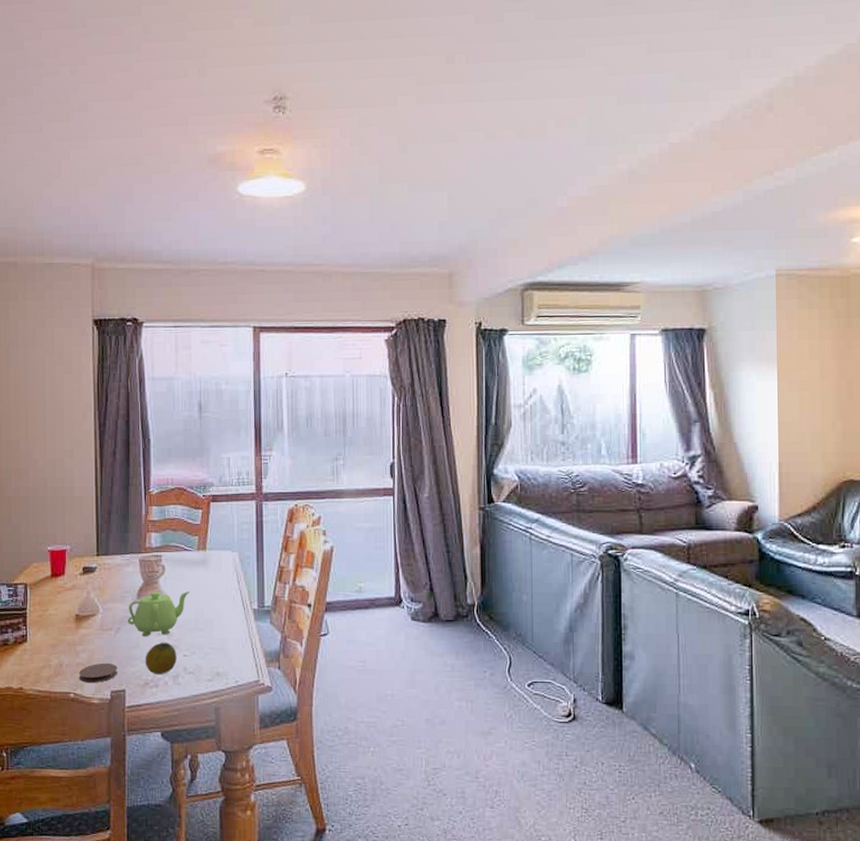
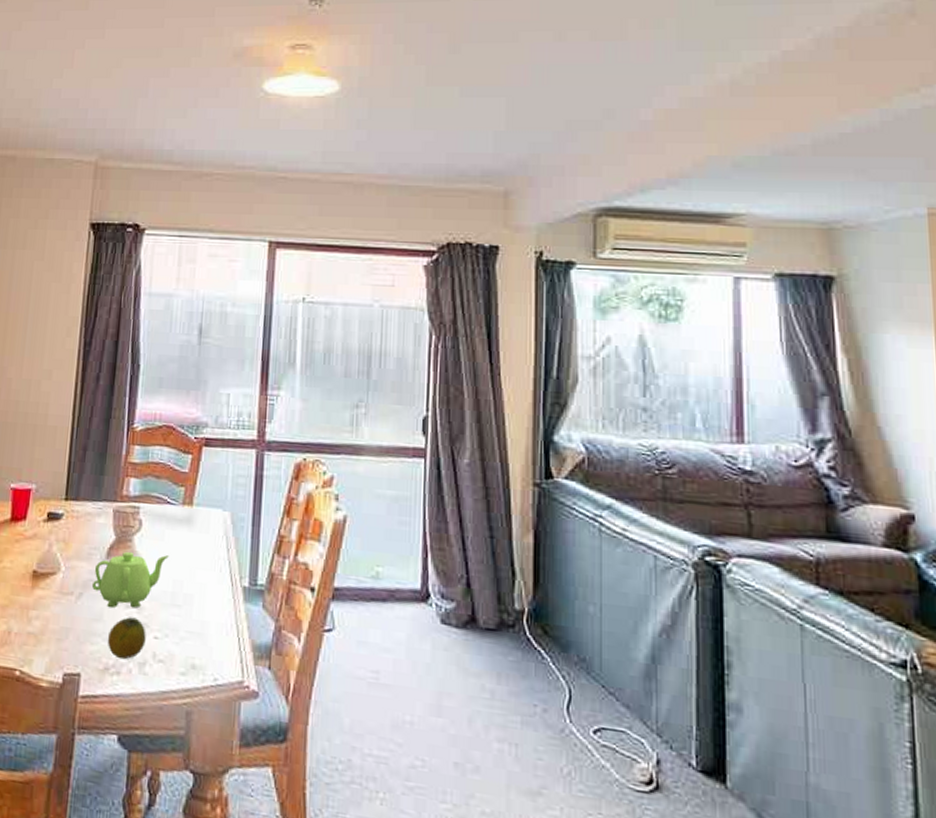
coaster: present [79,663,117,683] -> none [27,635,74,661]

